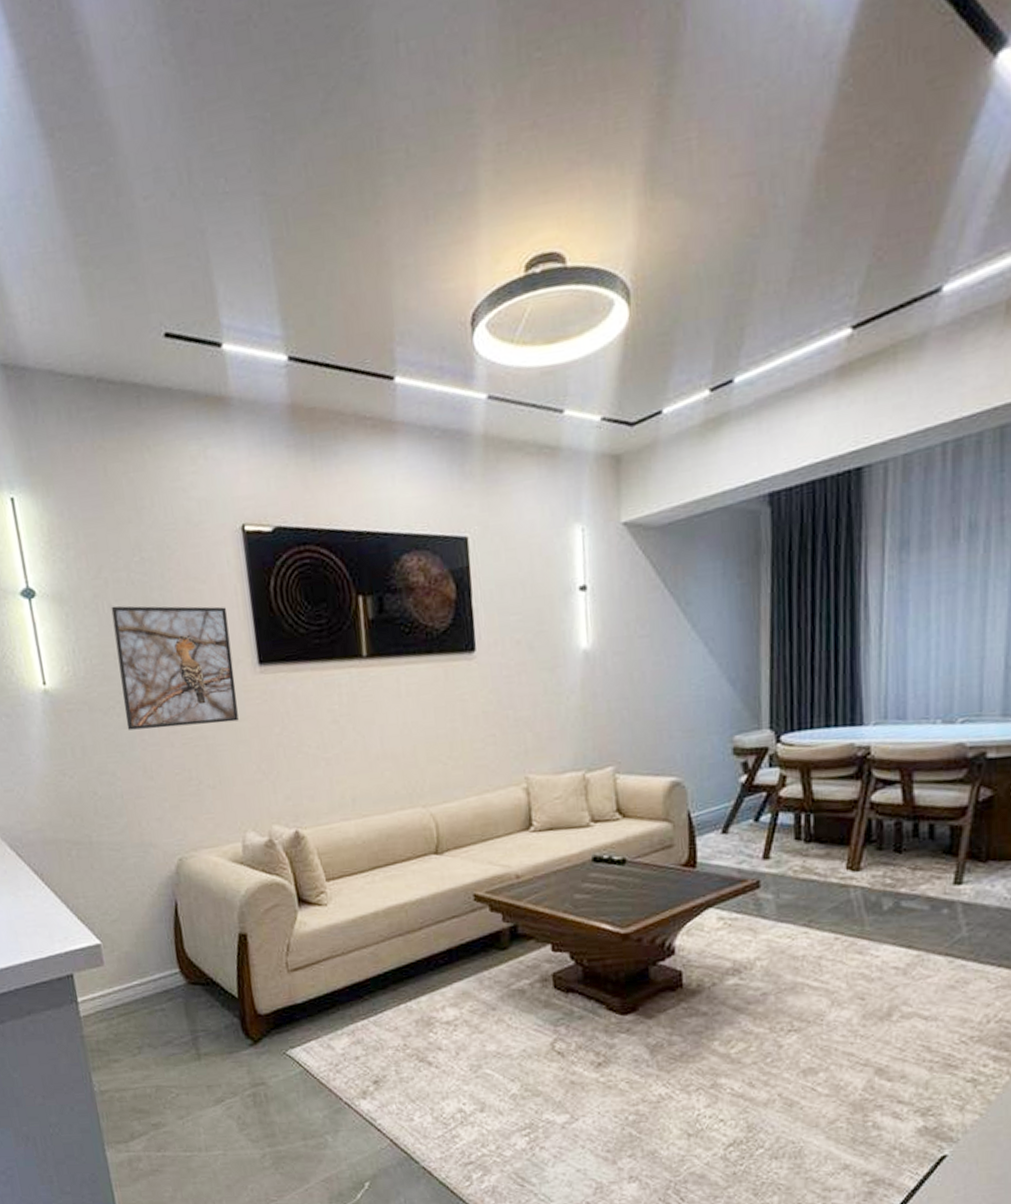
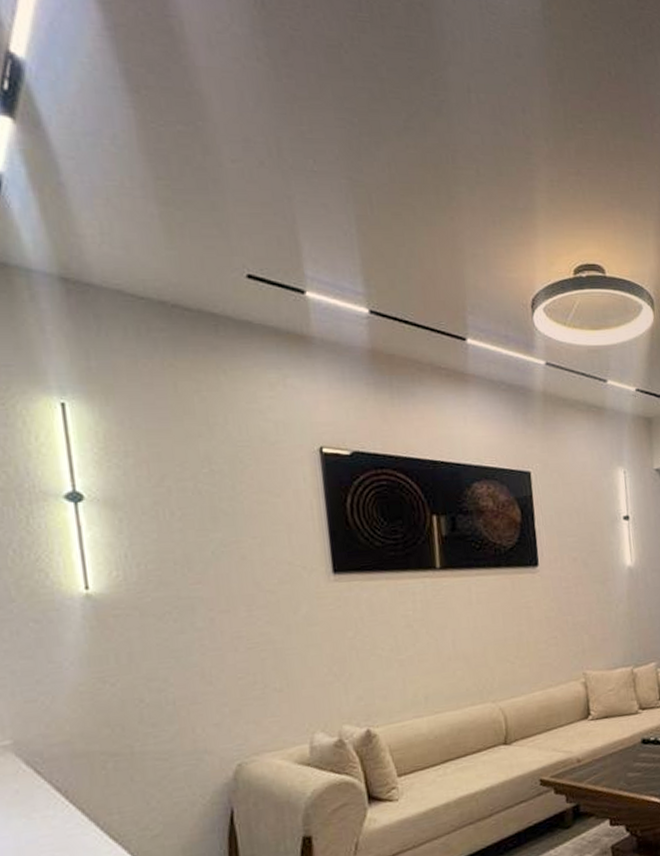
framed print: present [111,605,239,730] -> none [173,513,310,636]

